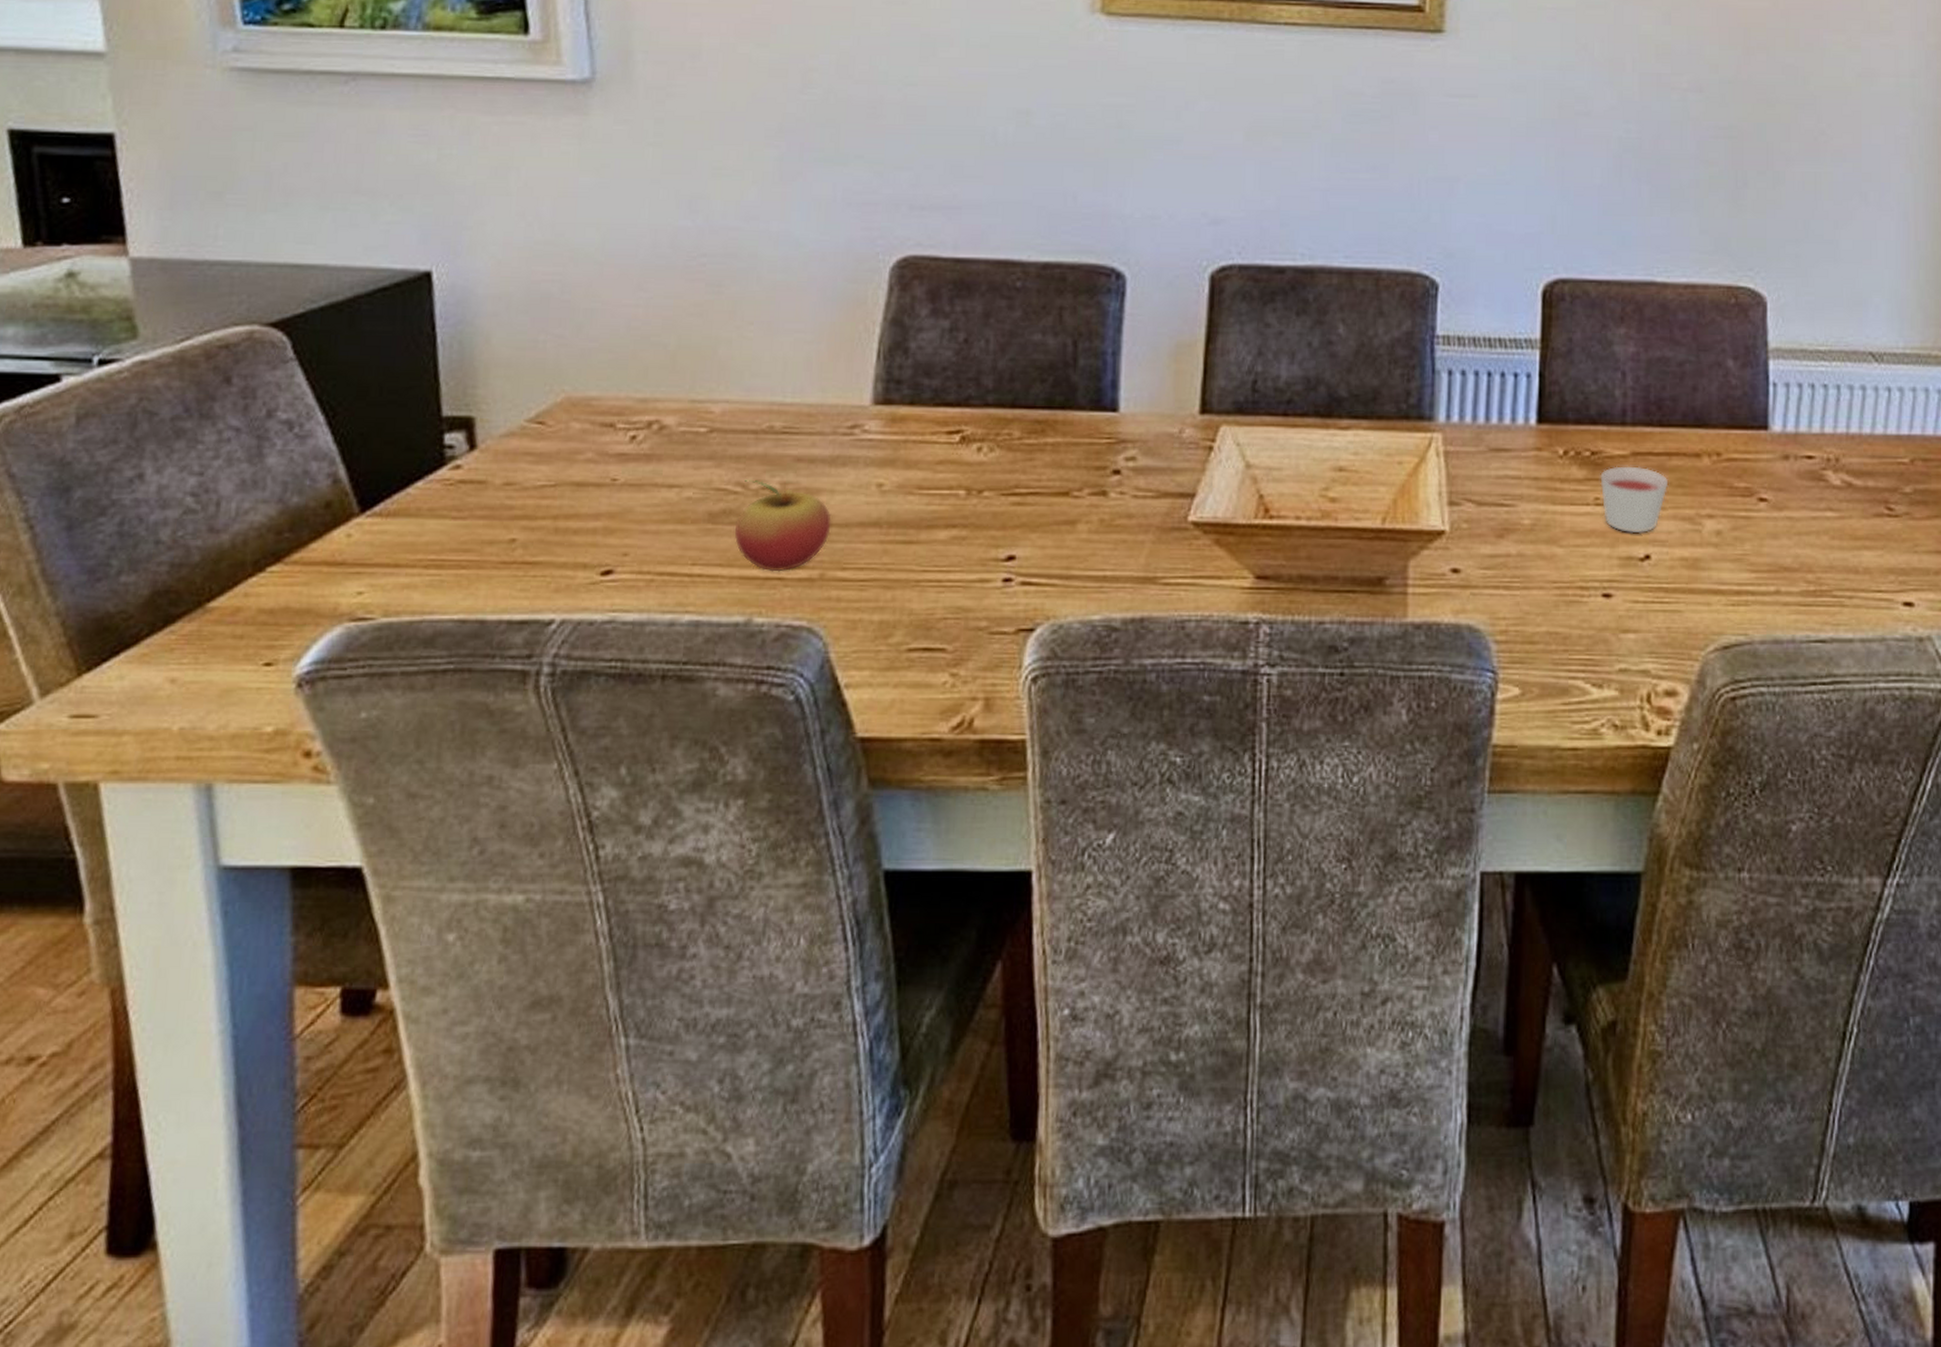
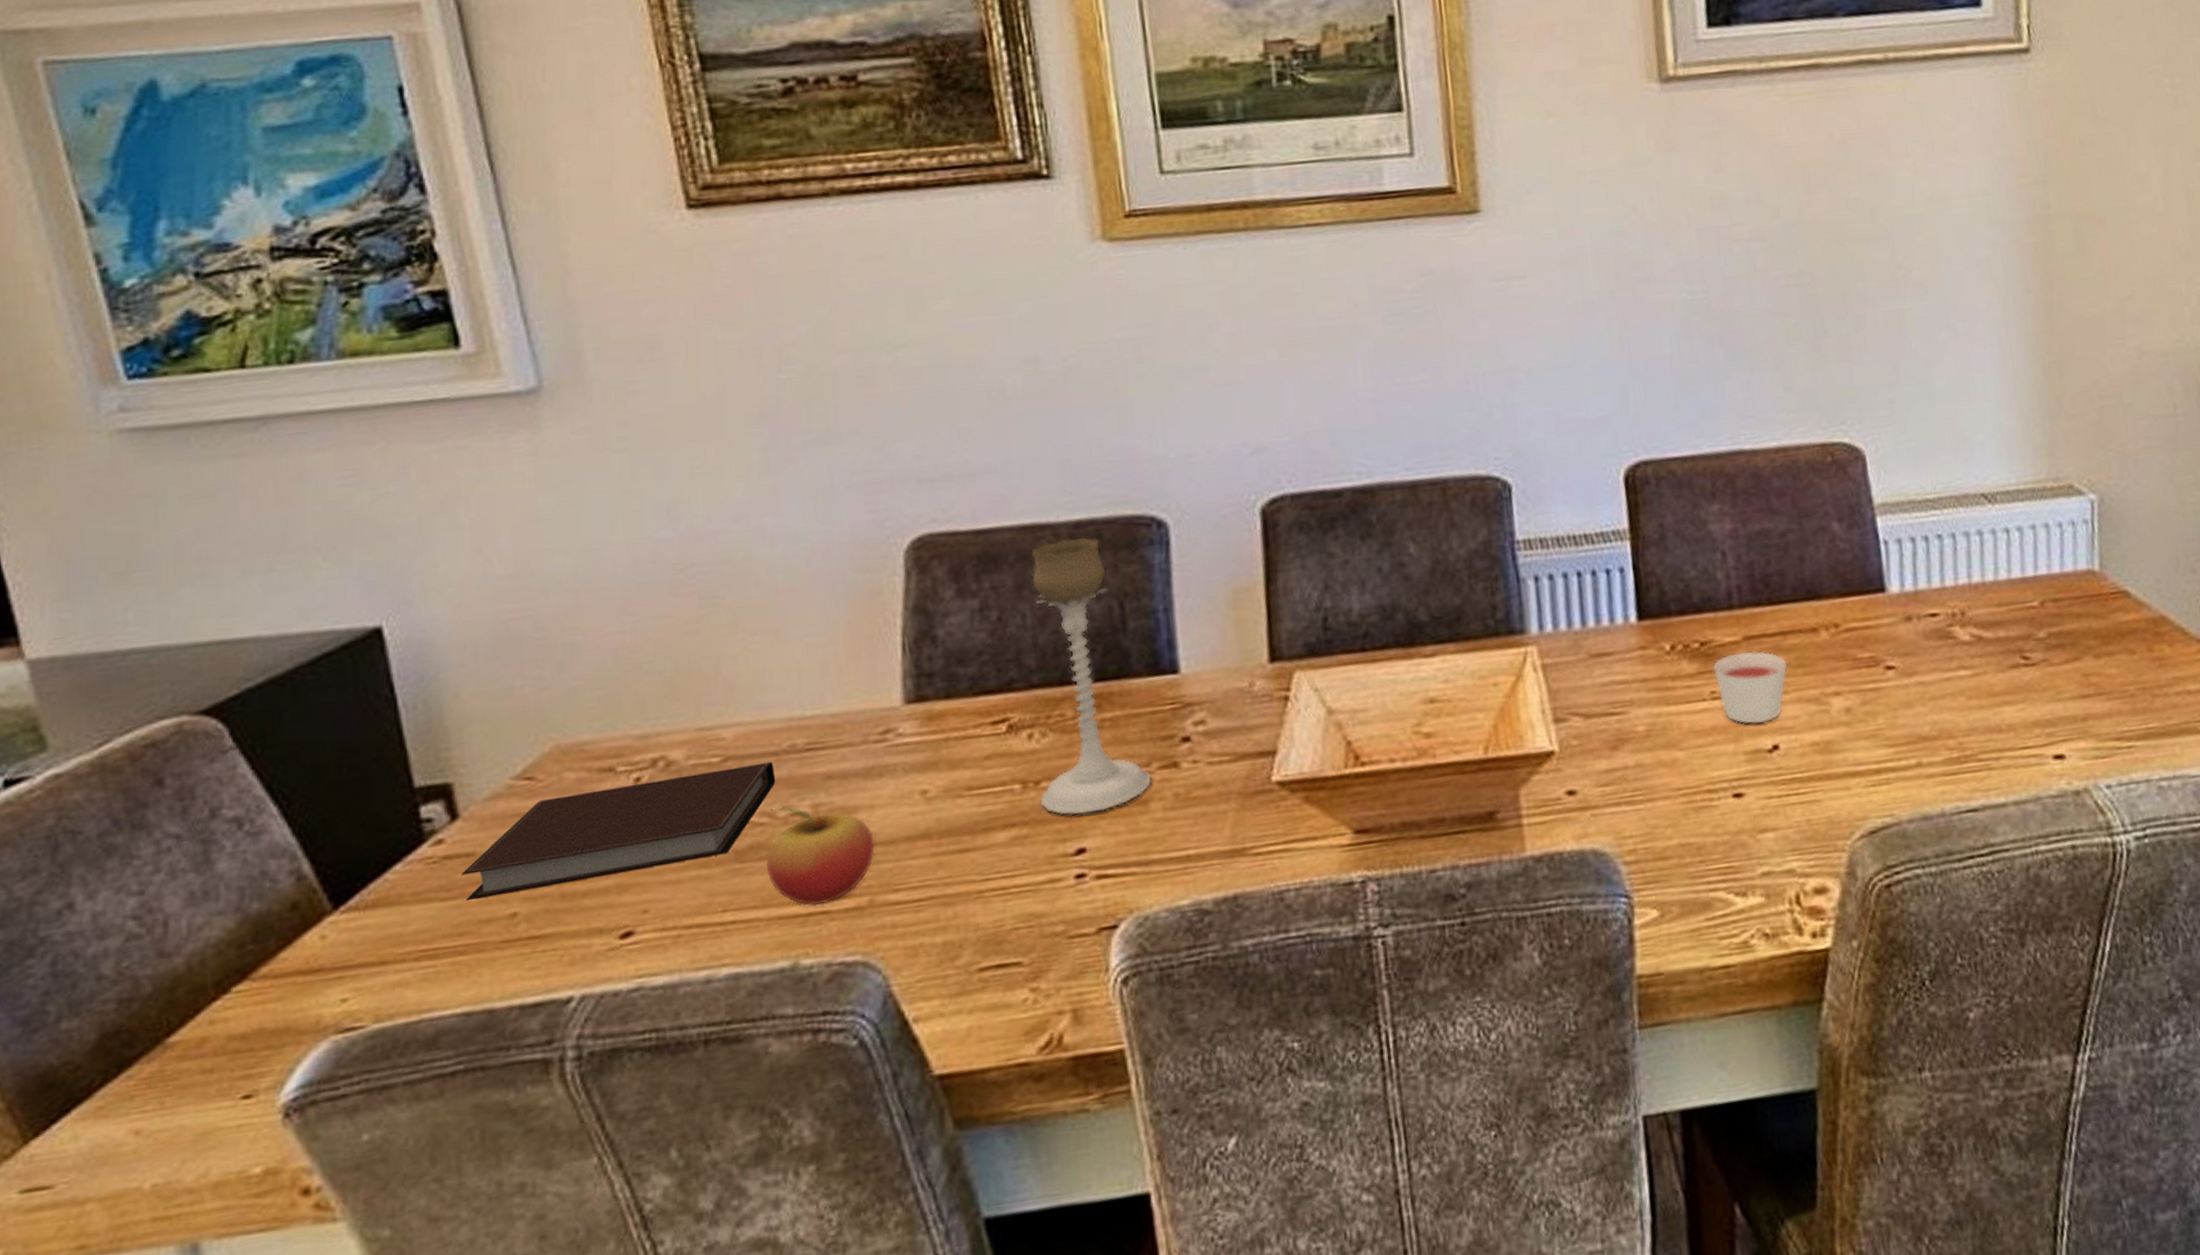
notebook: none [472,438,753,523] -> present [461,761,776,901]
candle holder: none [980,276,1082,525] -> present [1031,536,1152,816]

